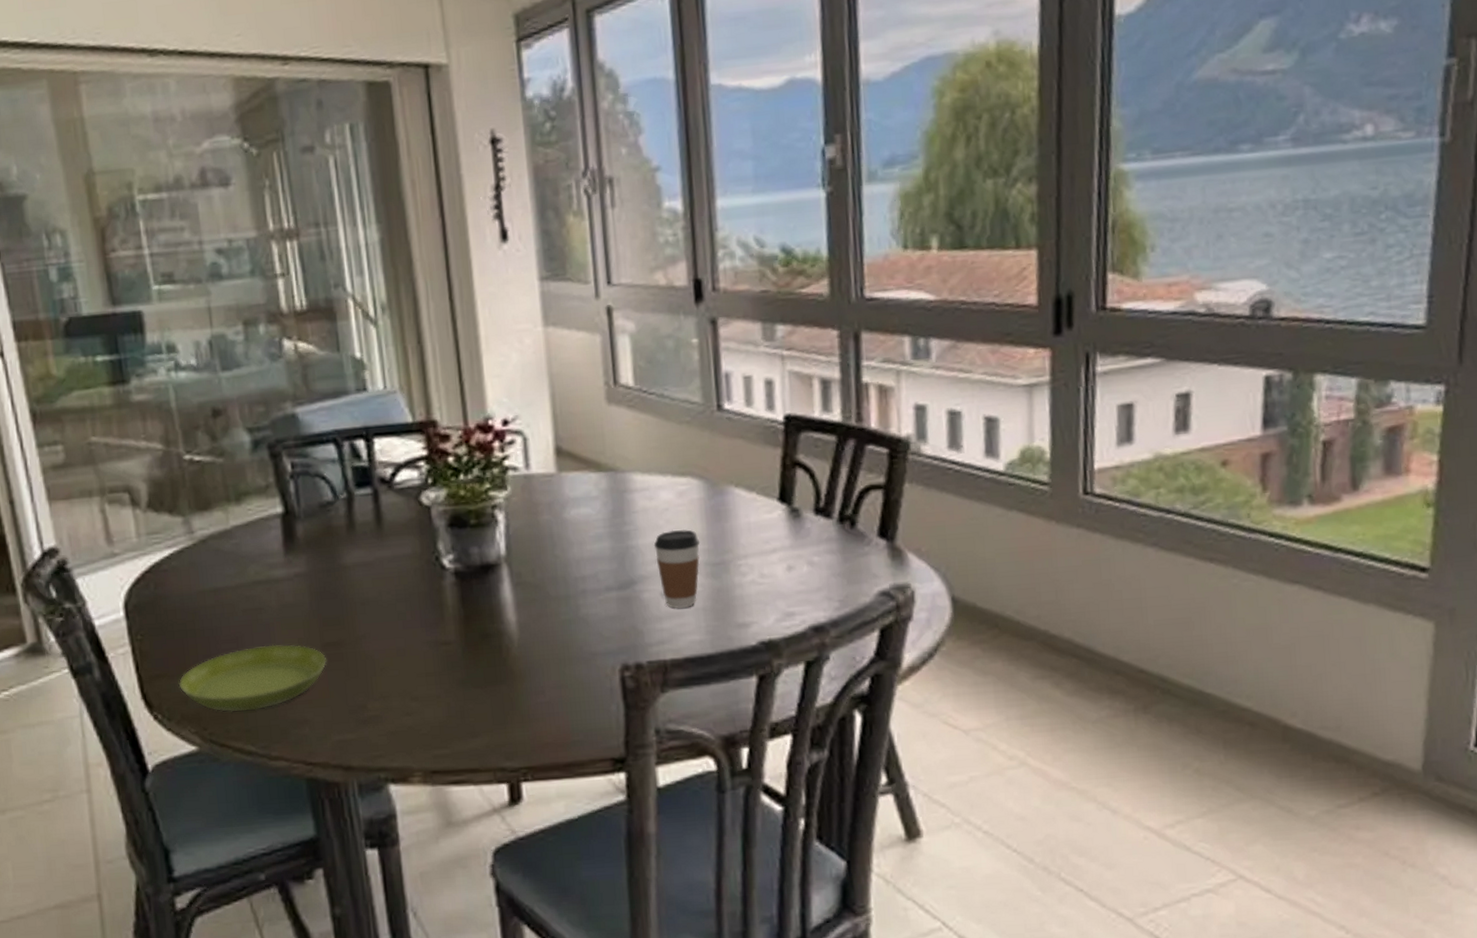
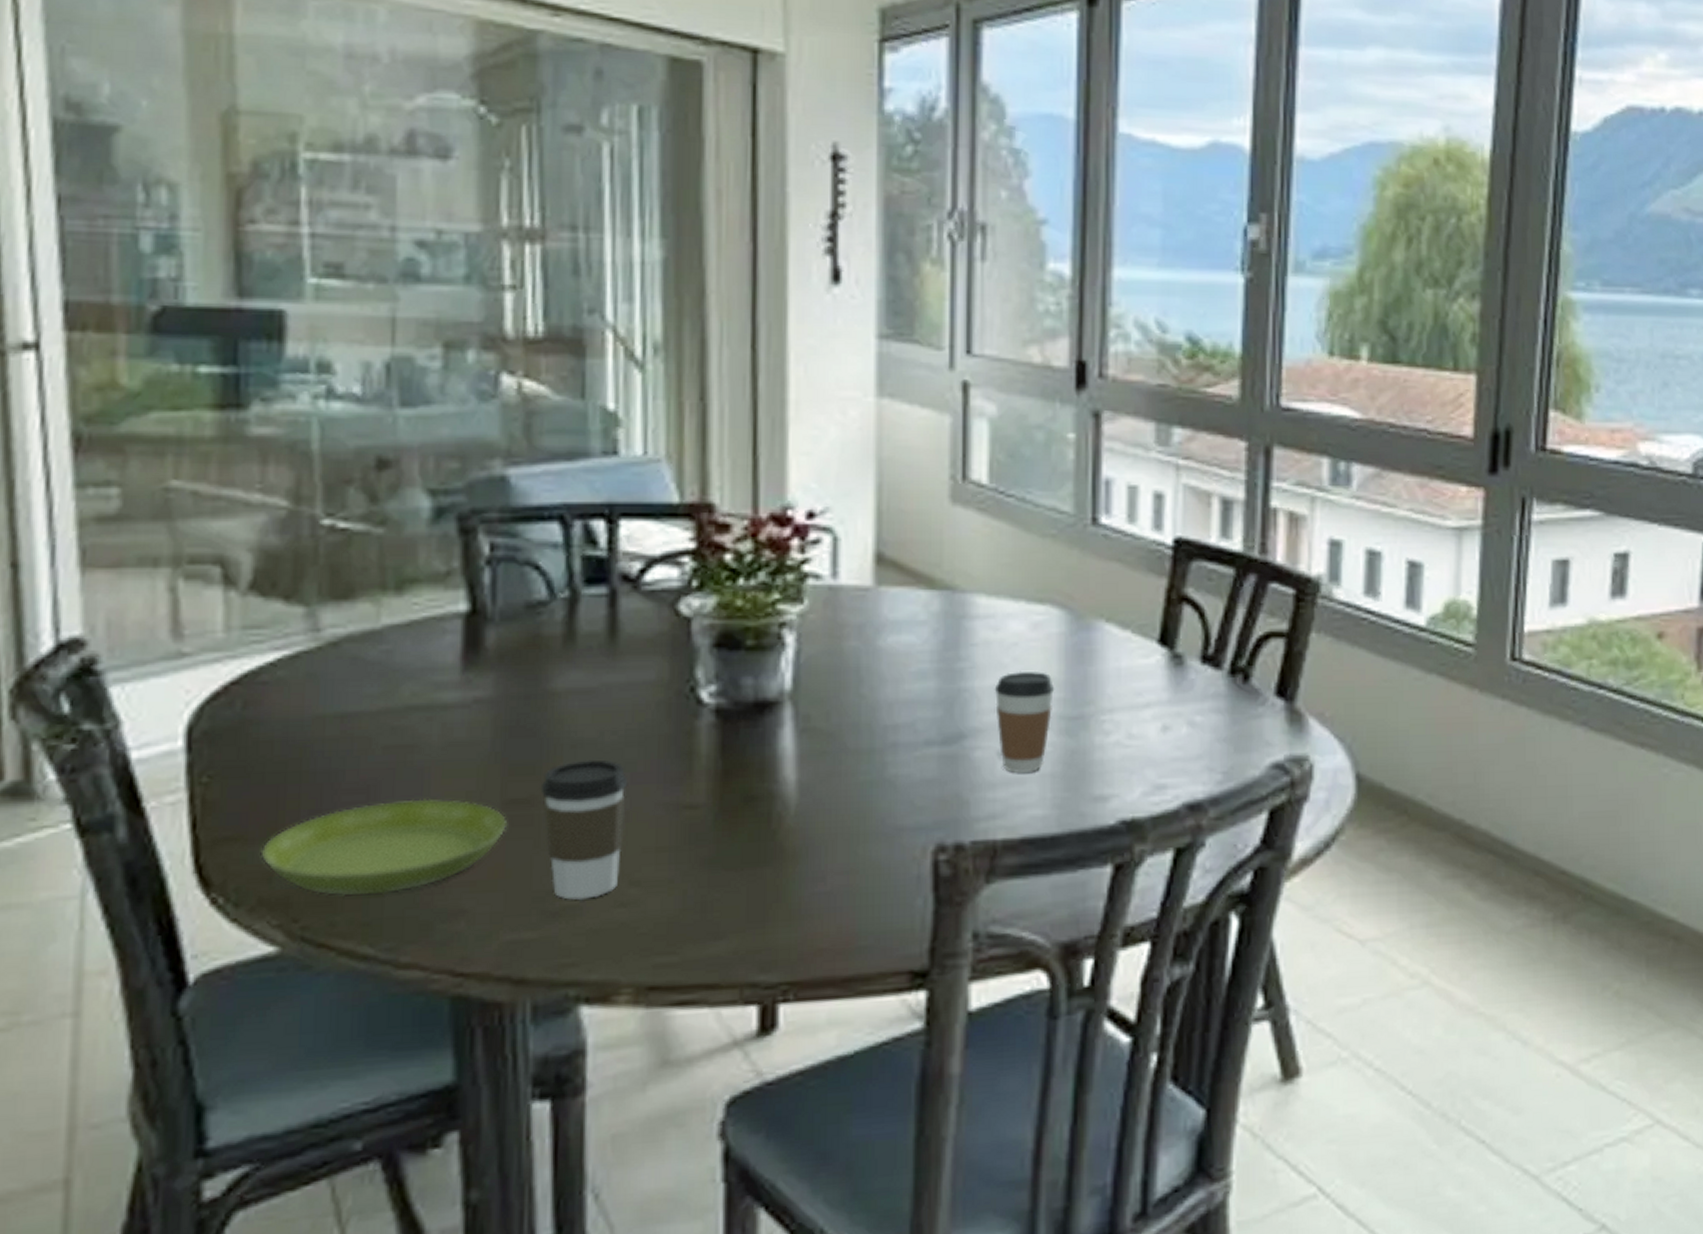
coffee cup: none [344,612,404,711] -> present [540,759,628,900]

